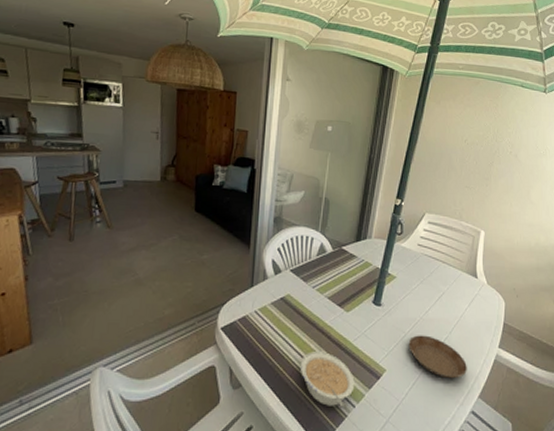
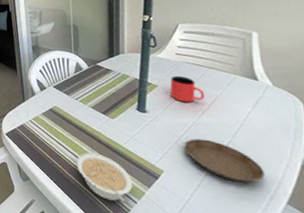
cup: none [406,267,435,297] -> present [170,75,205,103]

